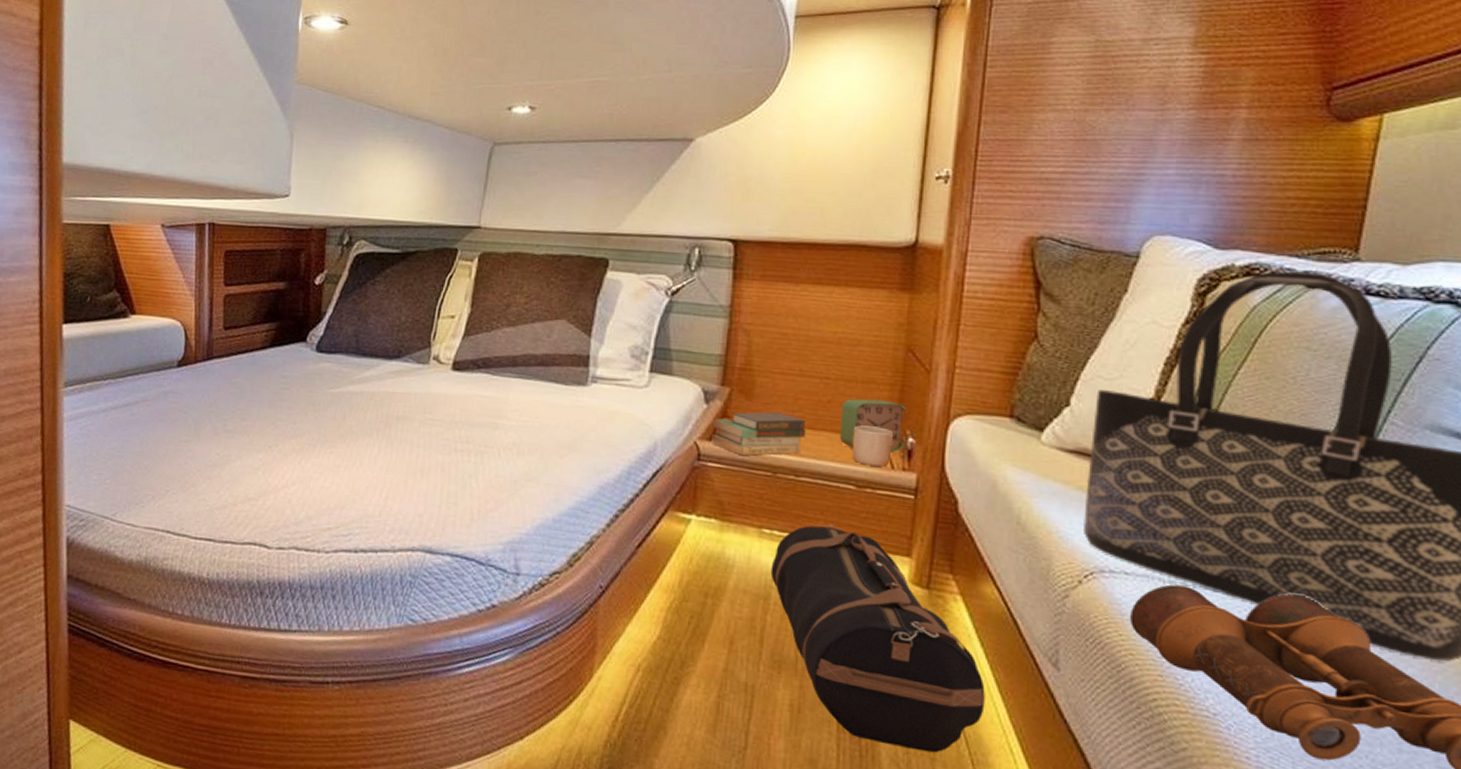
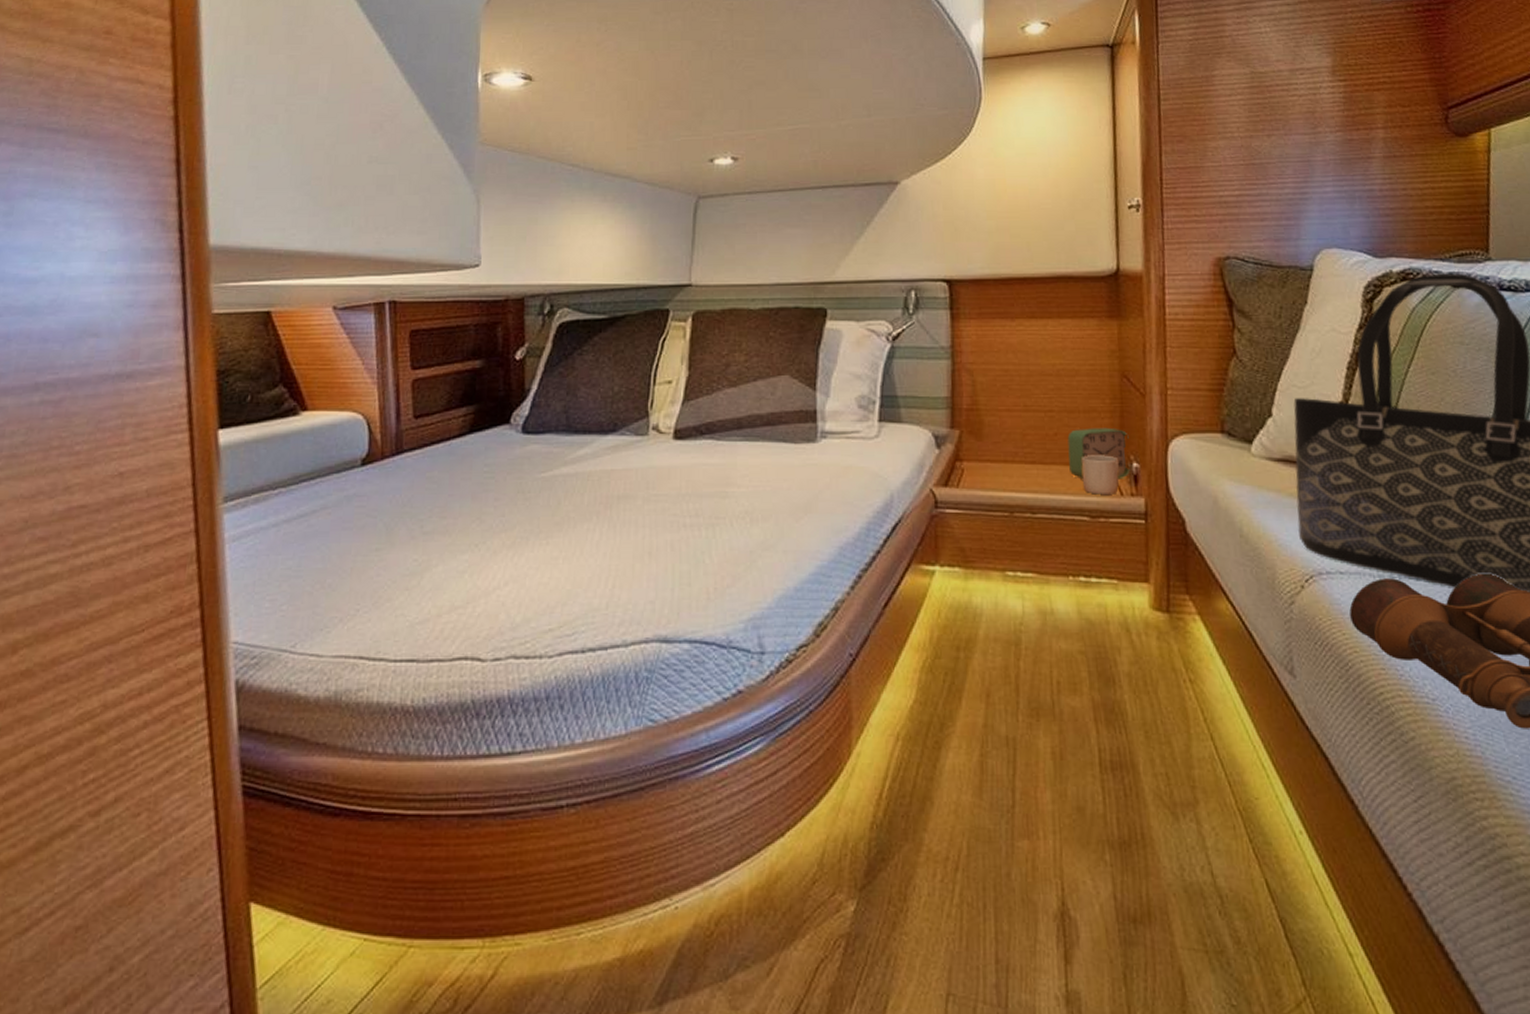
books: present [710,411,806,456] -> none [945,450,1037,499]
duffel bag: present [770,524,985,753] -> none [1018,559,1234,780]

